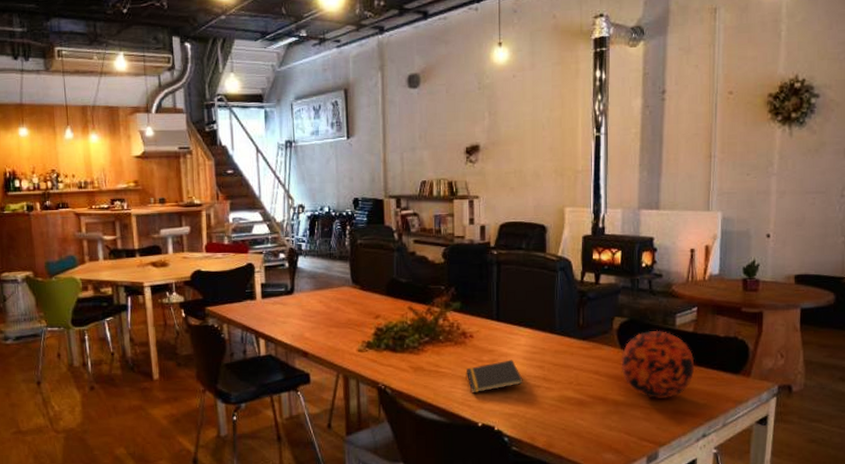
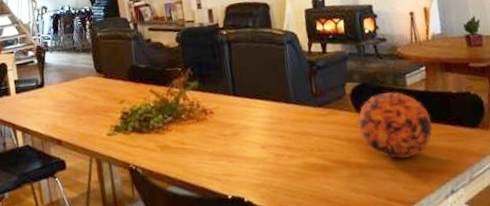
notepad: present [467,359,523,394] -> none [211,131,266,167]

